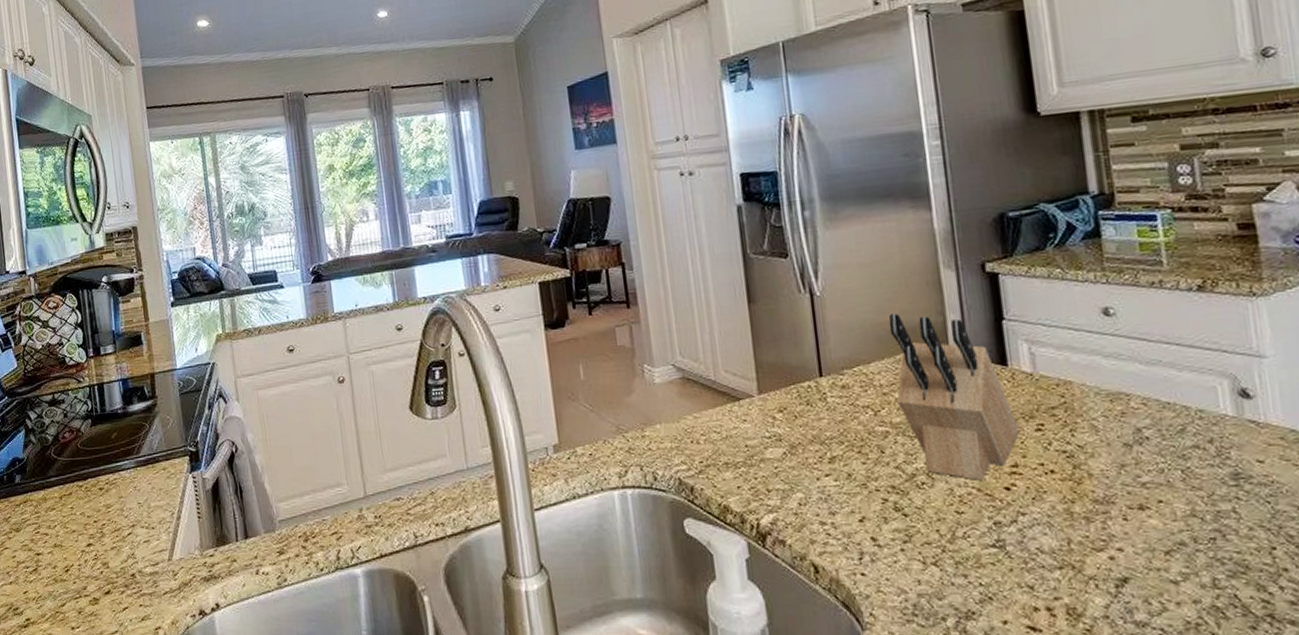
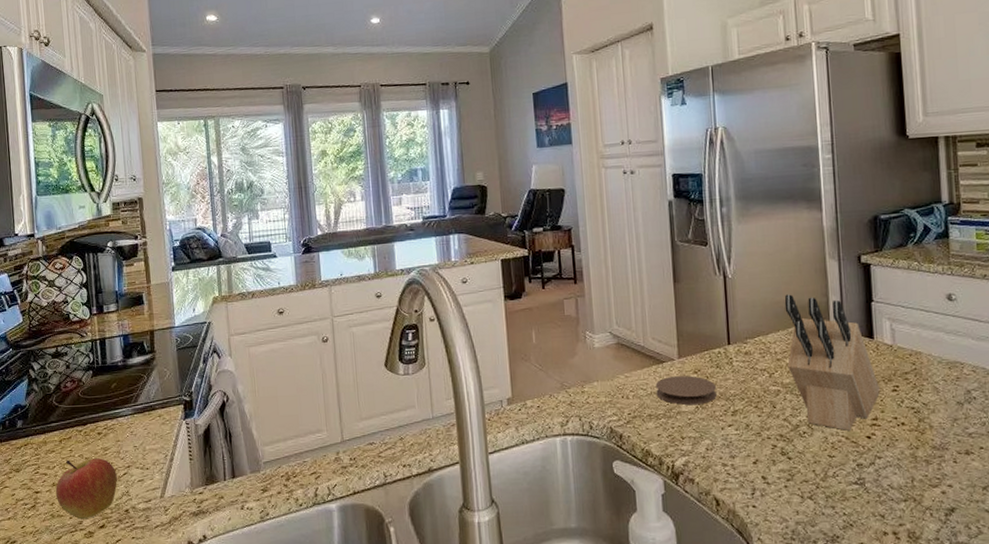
fruit: none [57,516,122,585] -> present [55,458,117,520]
coaster: none [731,415,808,452] -> present [655,375,716,406]

